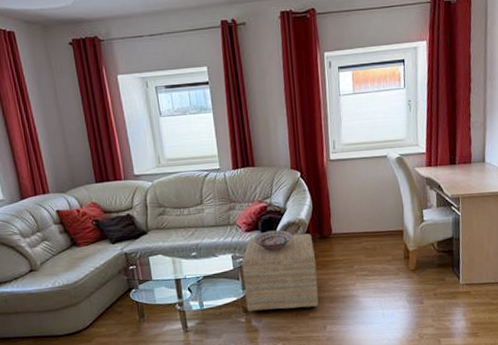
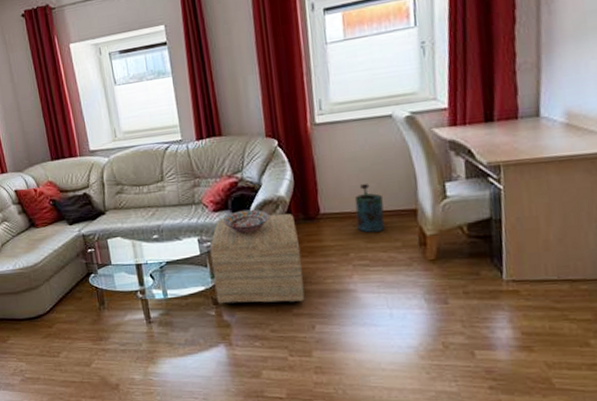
watering can: none [358,210,381,249] -> present [354,184,386,233]

